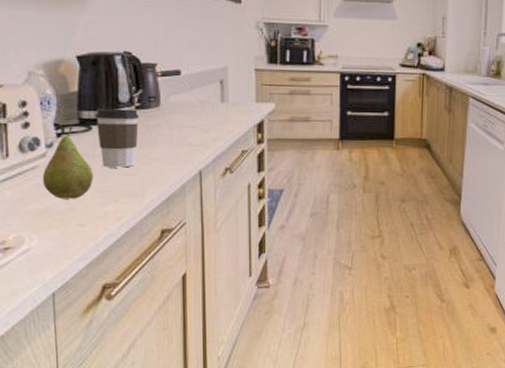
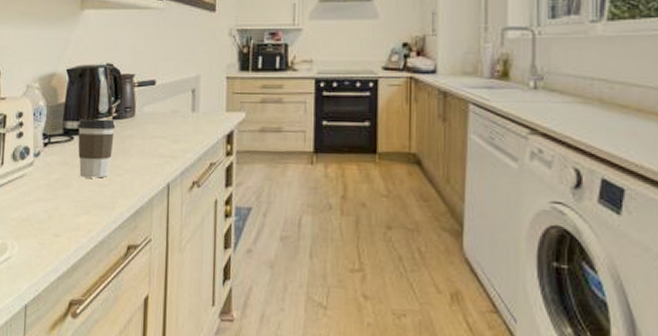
fruit: present [42,127,94,199] -> none [28,136,71,208]

